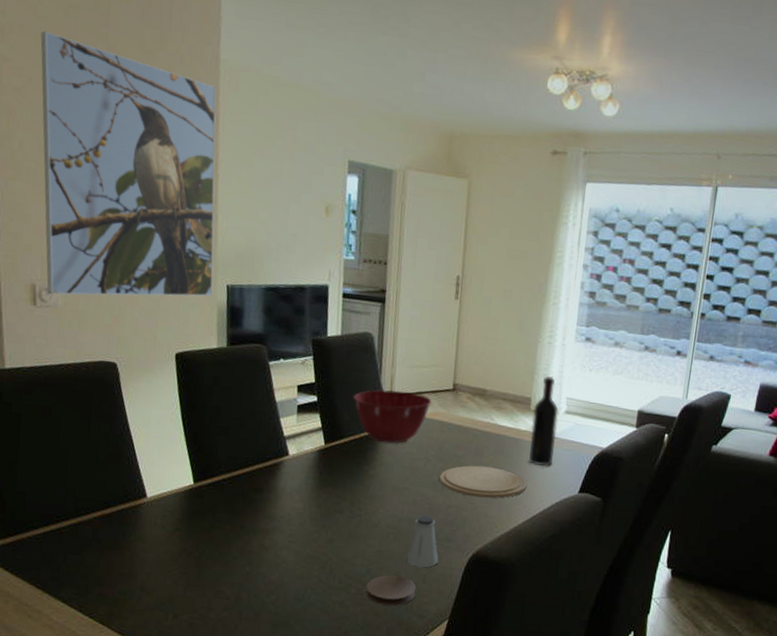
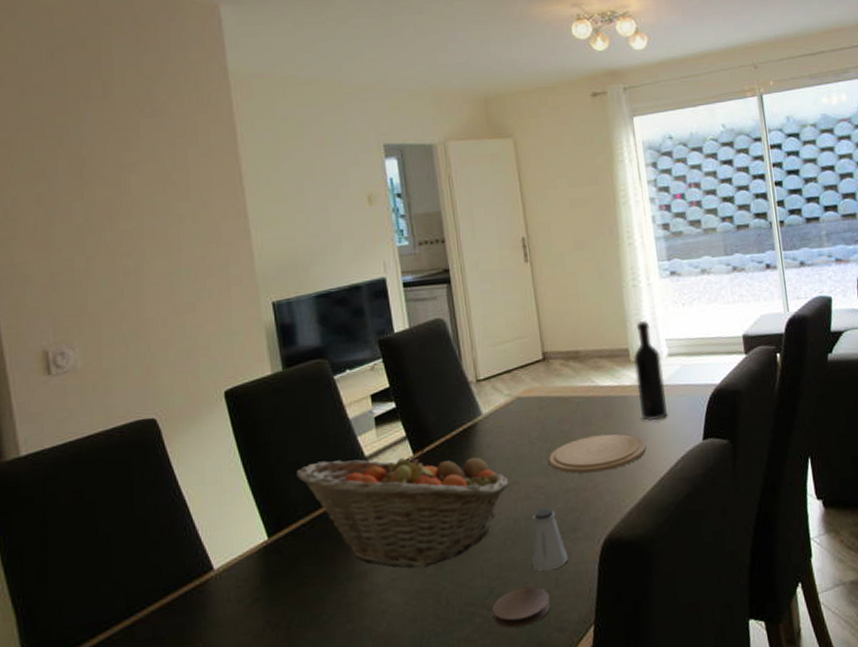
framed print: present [40,31,216,297] -> none [25,77,257,358]
fruit basket: none [225,431,402,539] -> present [296,449,510,568]
mixing bowl: present [353,390,432,444] -> none [435,372,523,437]

